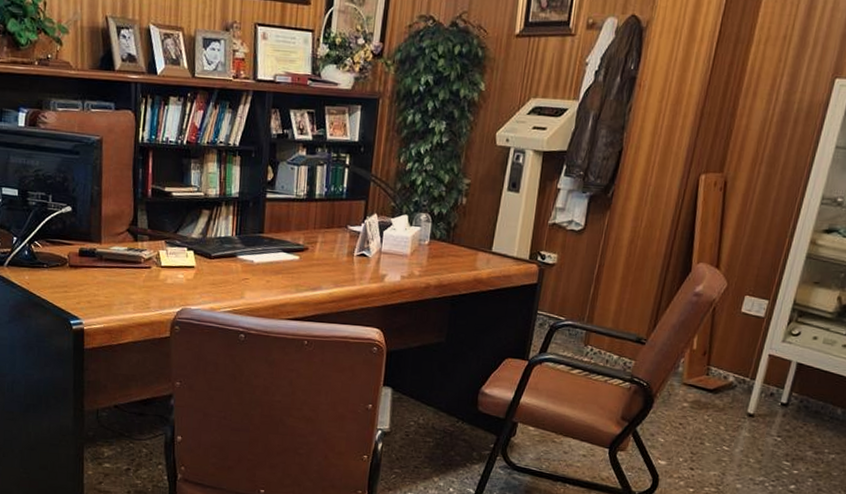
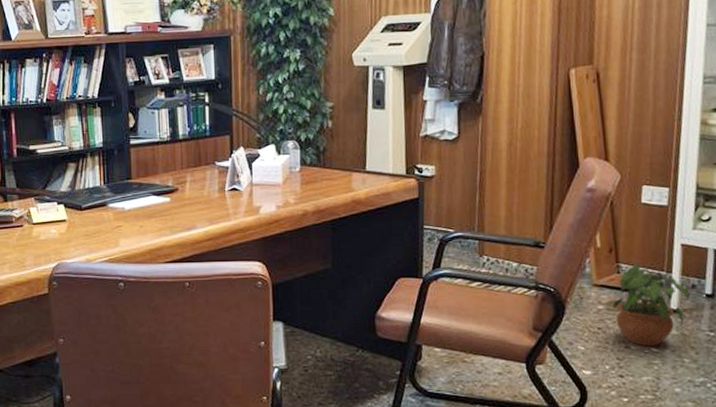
potted plant: none [696,368,769,445] -> present [612,264,691,347]

